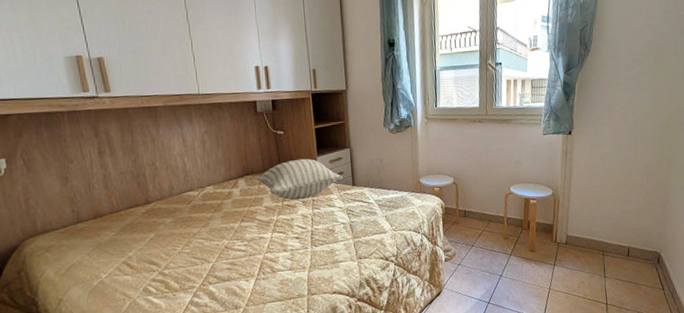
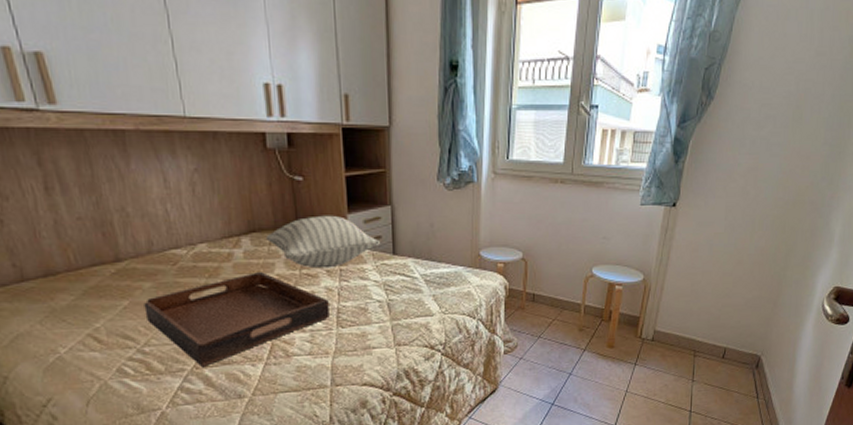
serving tray: none [165,205,305,285] -> present [144,272,330,368]

